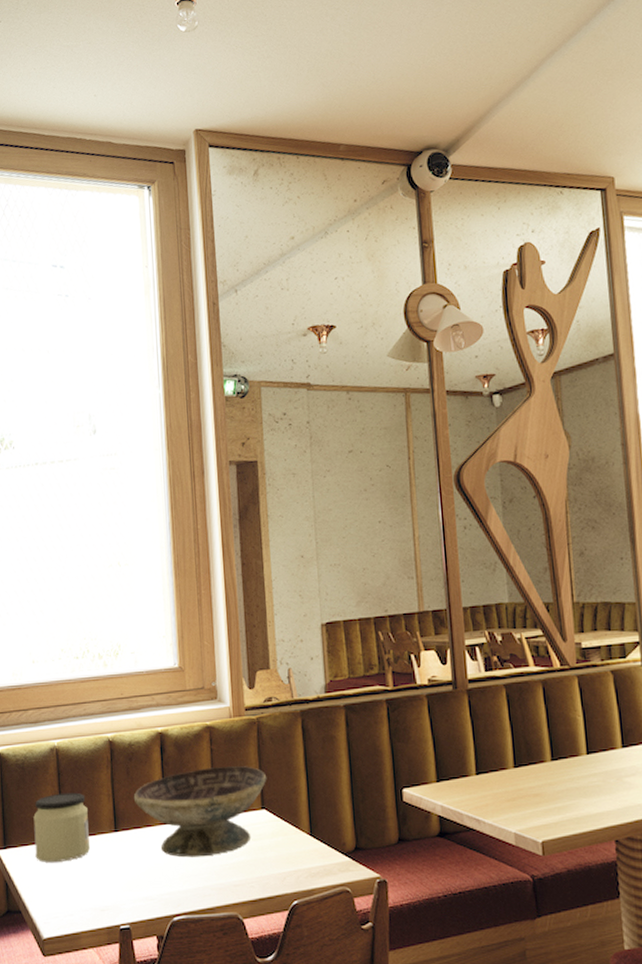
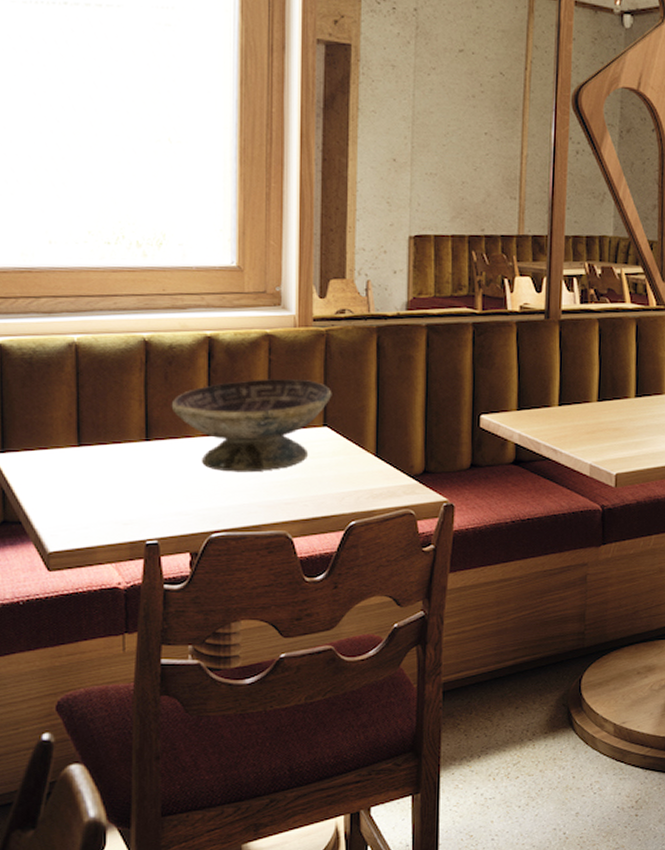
jar: present [33,792,90,862] -> none [42,394,113,470]

